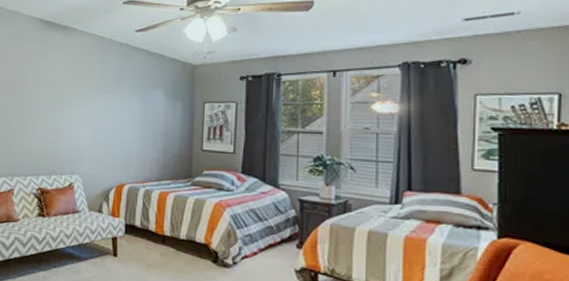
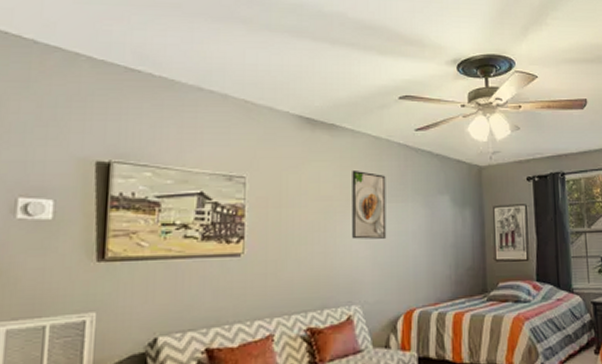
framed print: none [77,65,107,123] -> present [352,171,387,240]

